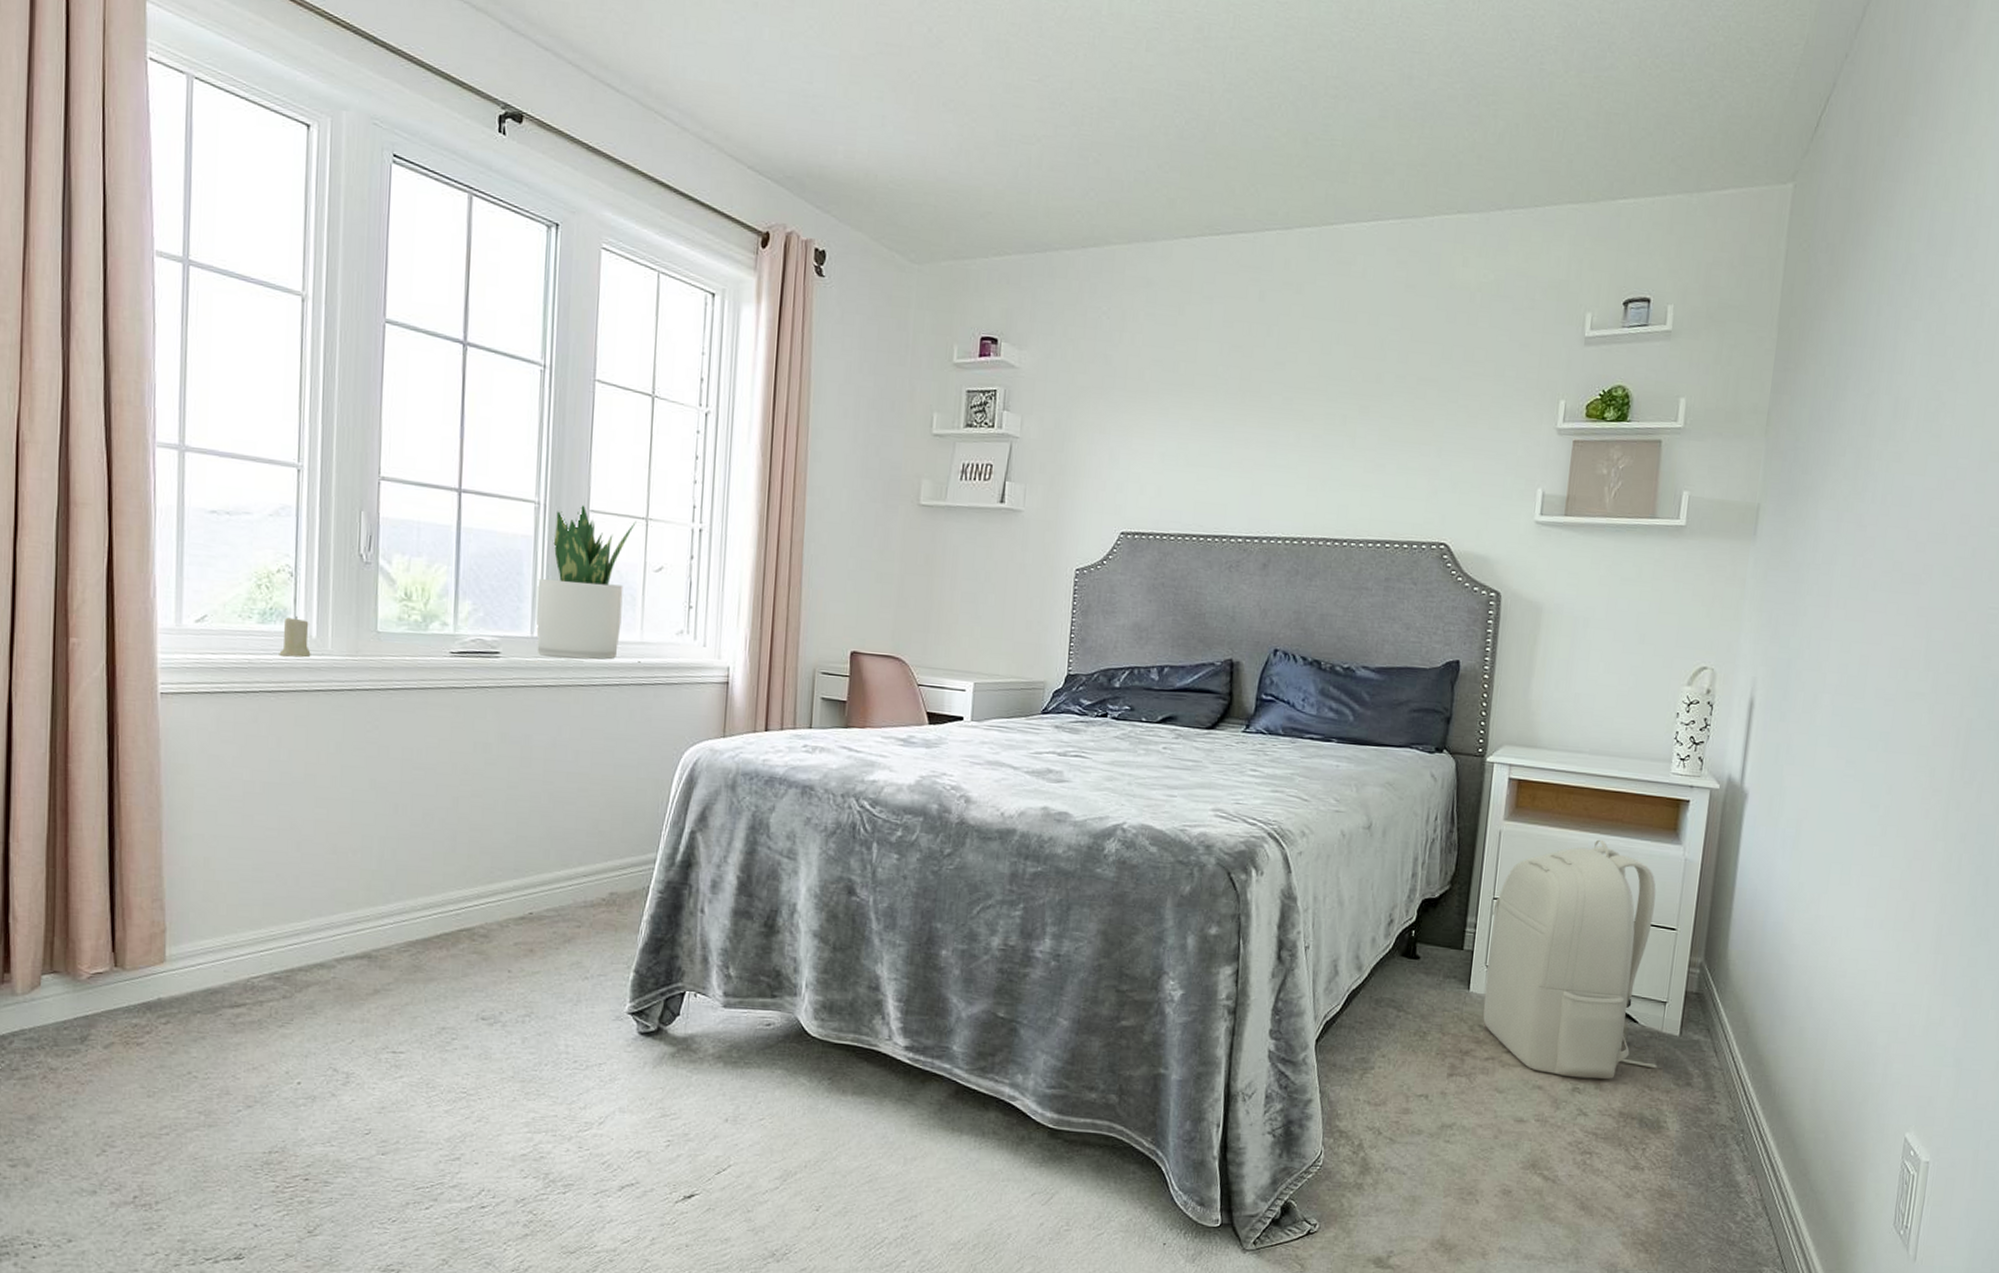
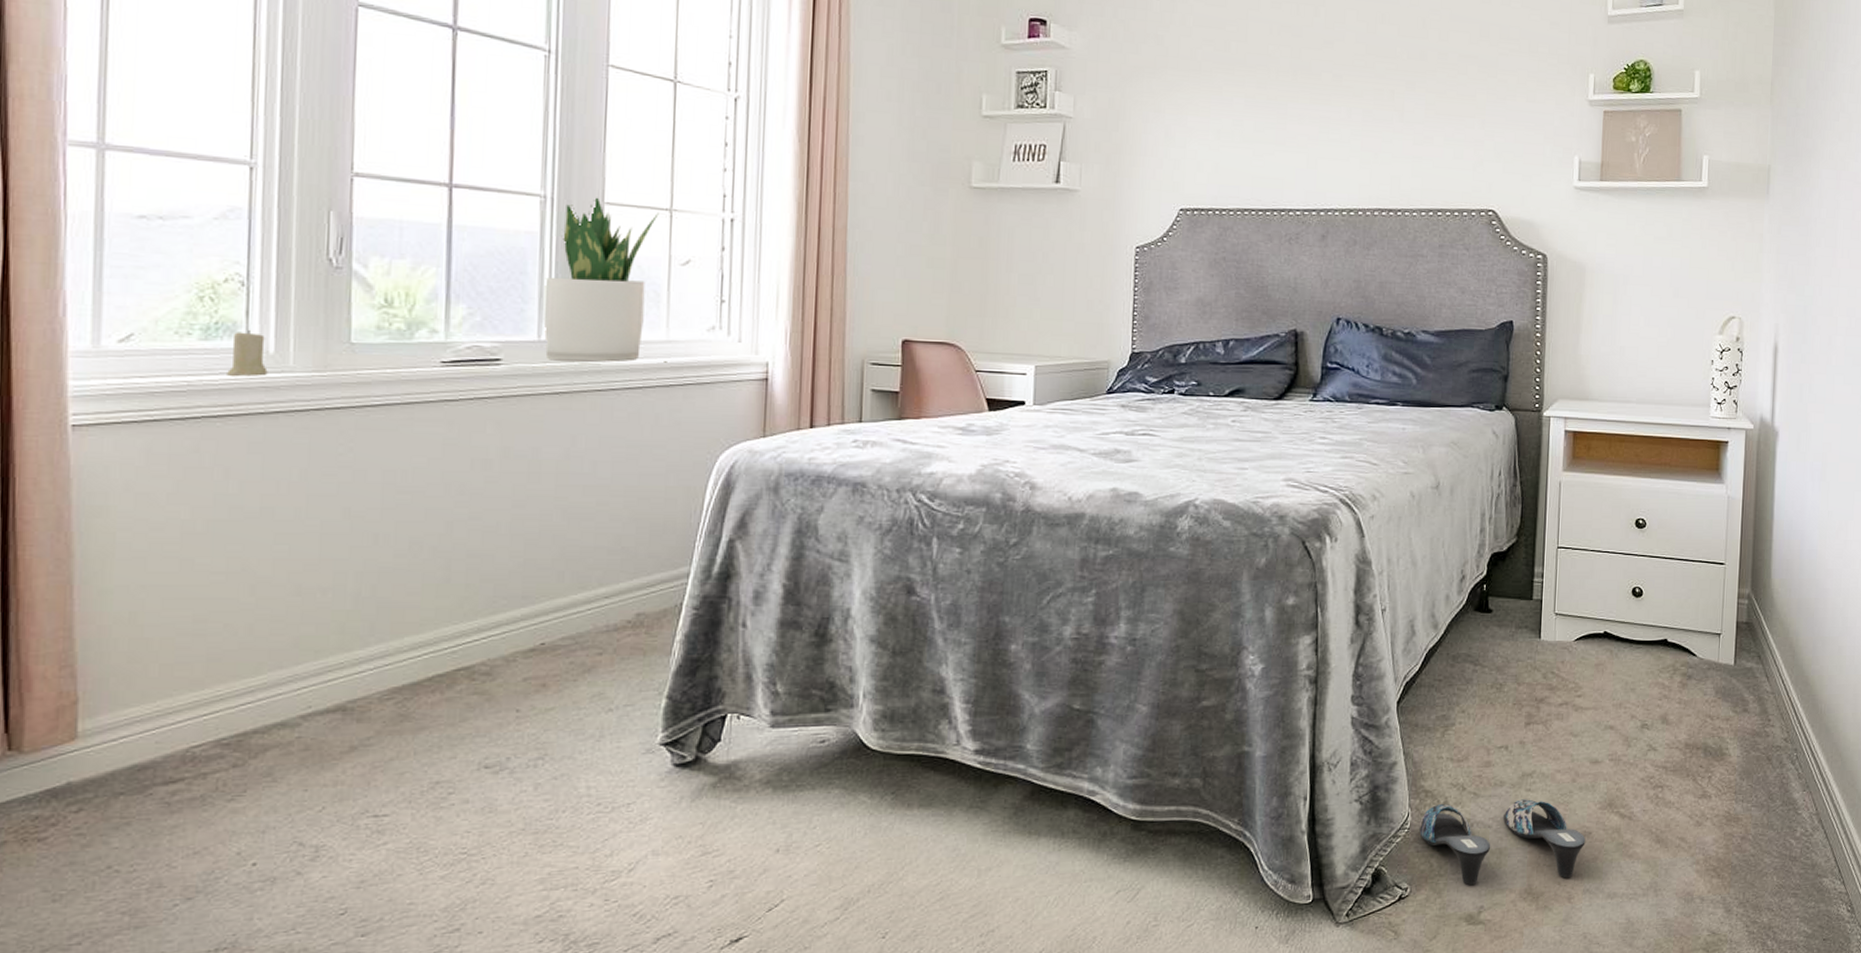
slippers: none [1331,1145,1505,1234] -> present [1418,799,1586,886]
backpack: present [1483,839,1658,1080] -> none [1554,483,1717,715]

